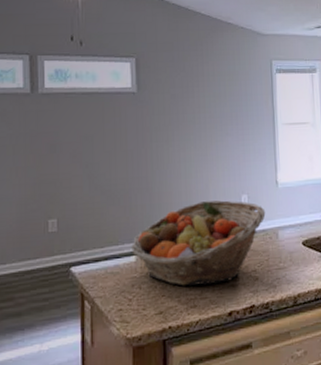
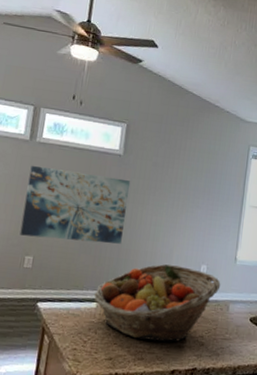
wall art: none [37,118,152,198] -> present [19,165,131,244]

